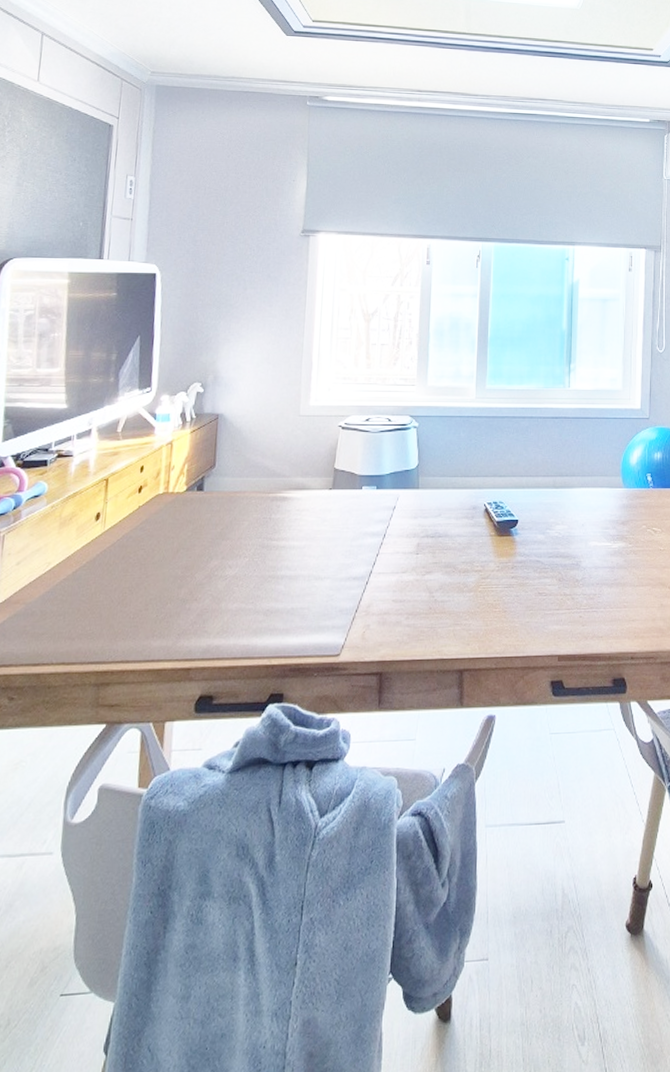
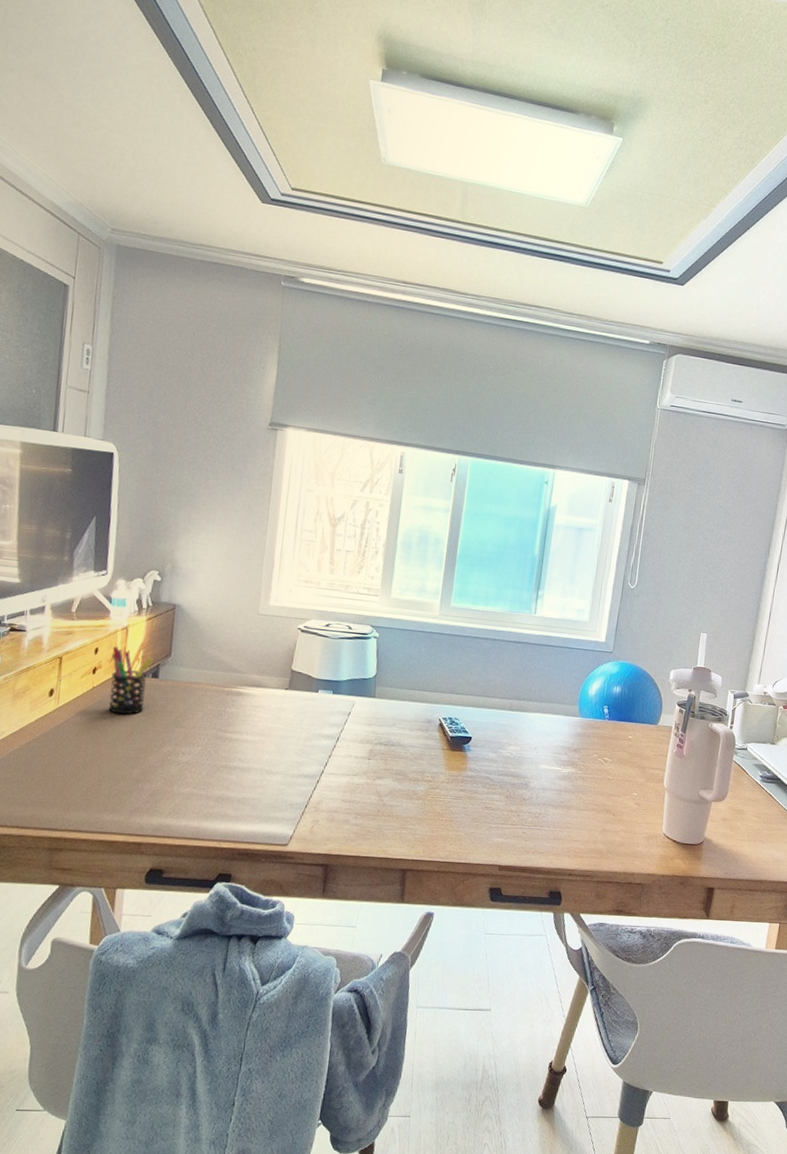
pen holder: none [154,462,198,532] -> present [108,646,154,715]

